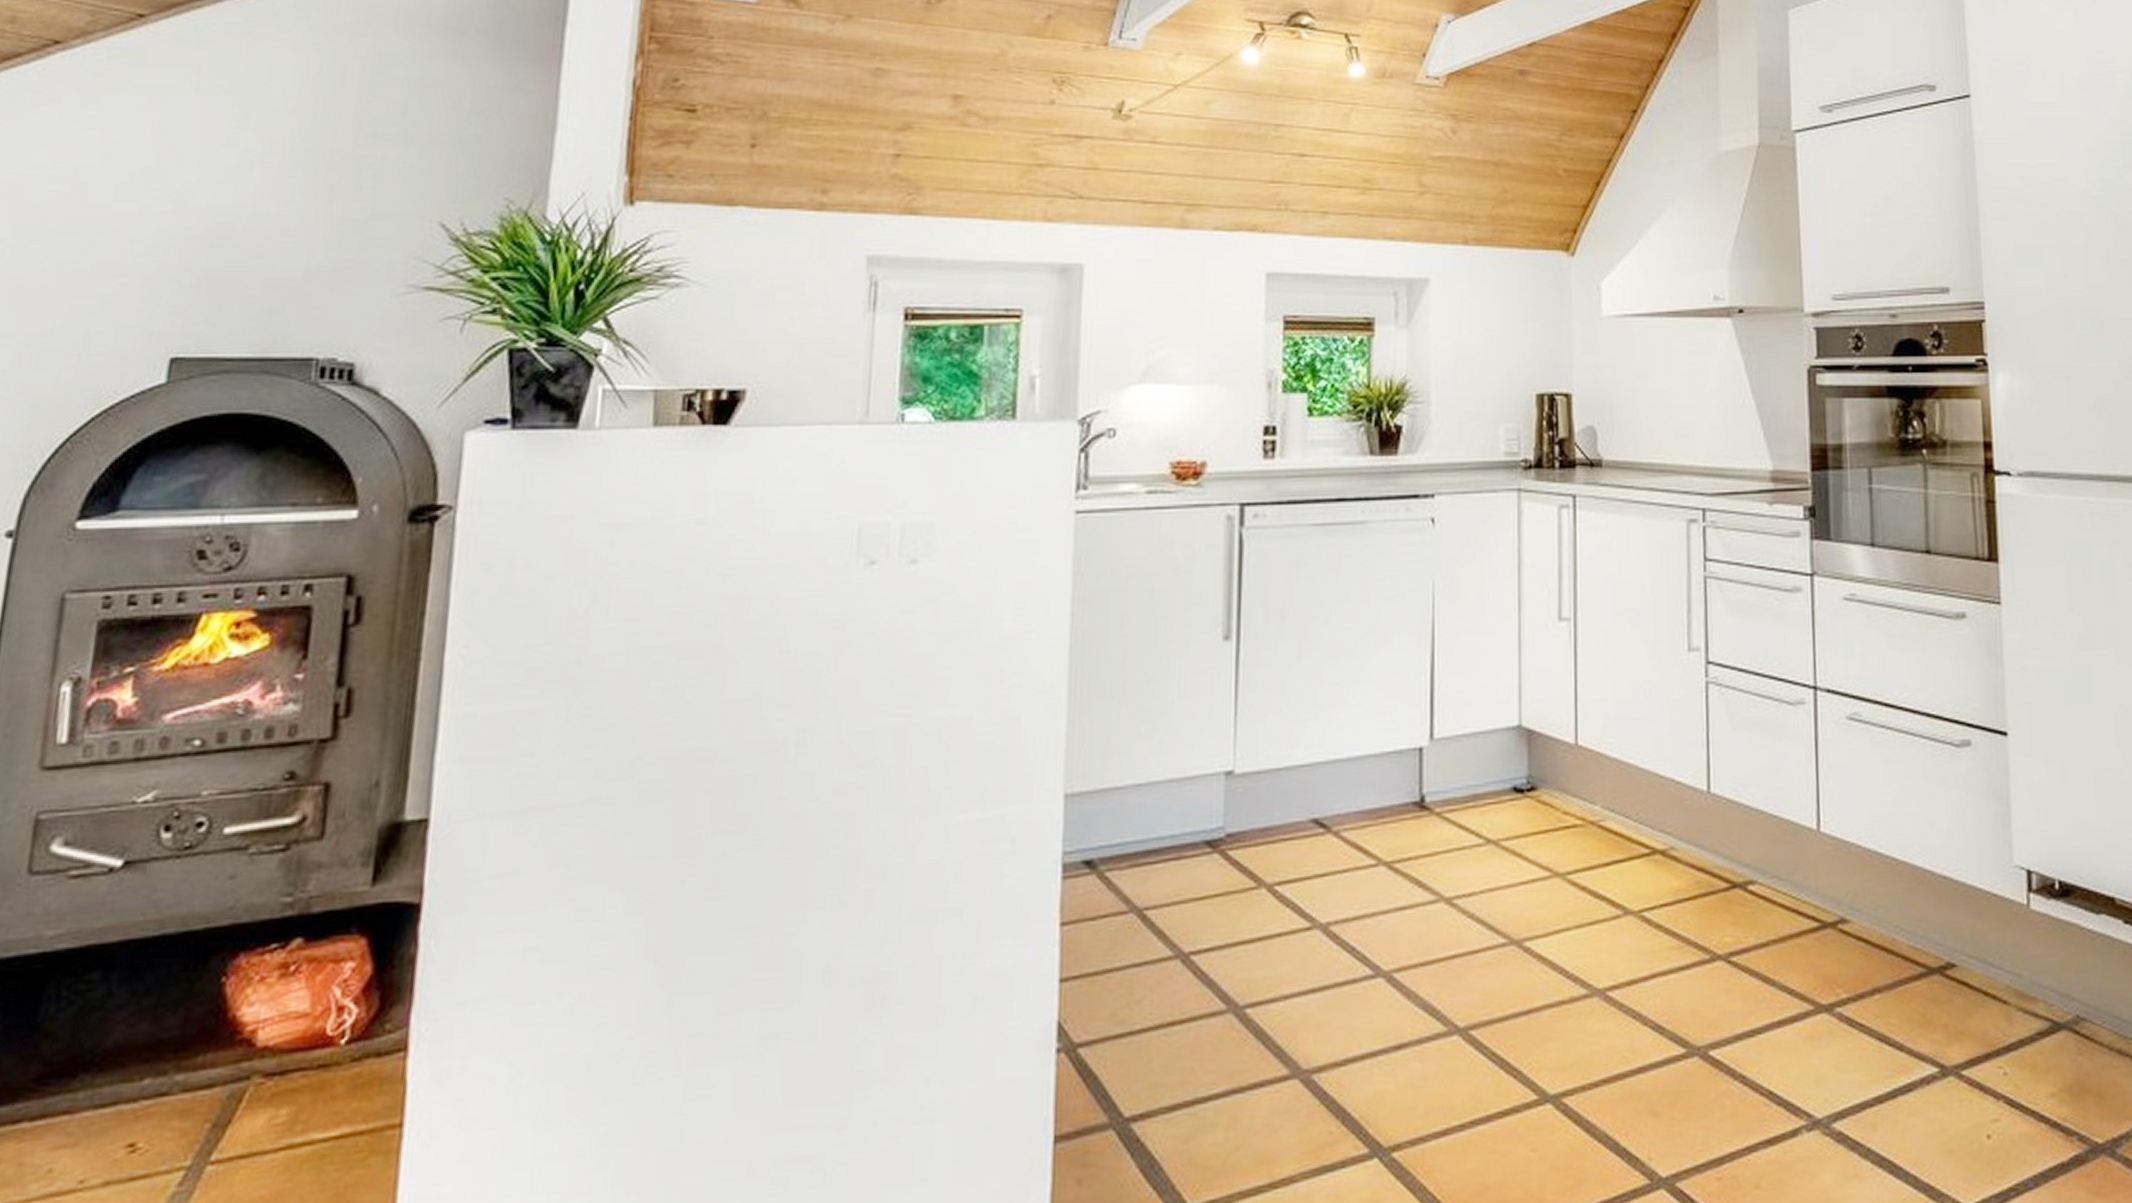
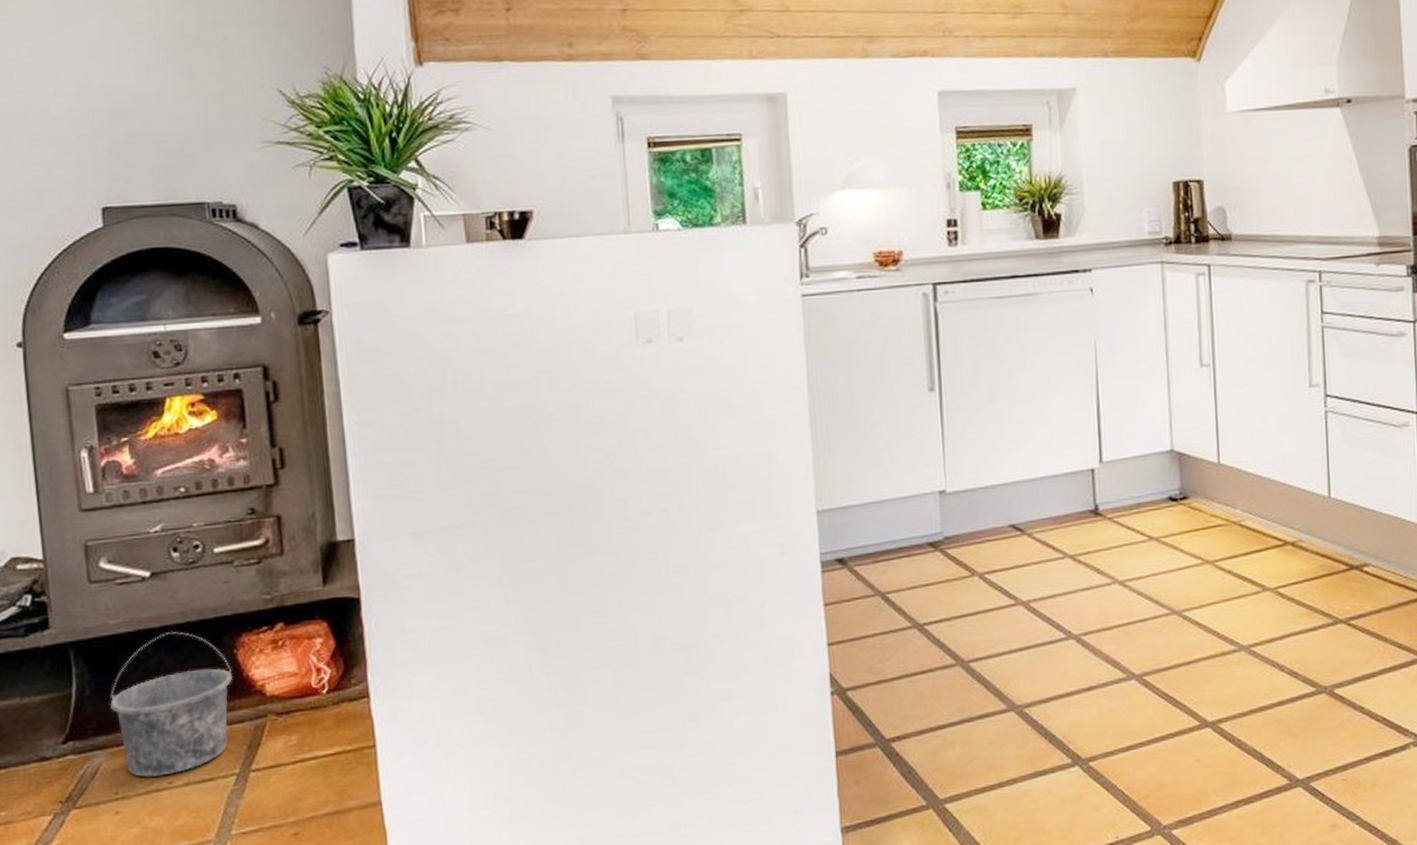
bucket: none [16,949,213,1173] -> present [110,632,233,777]

